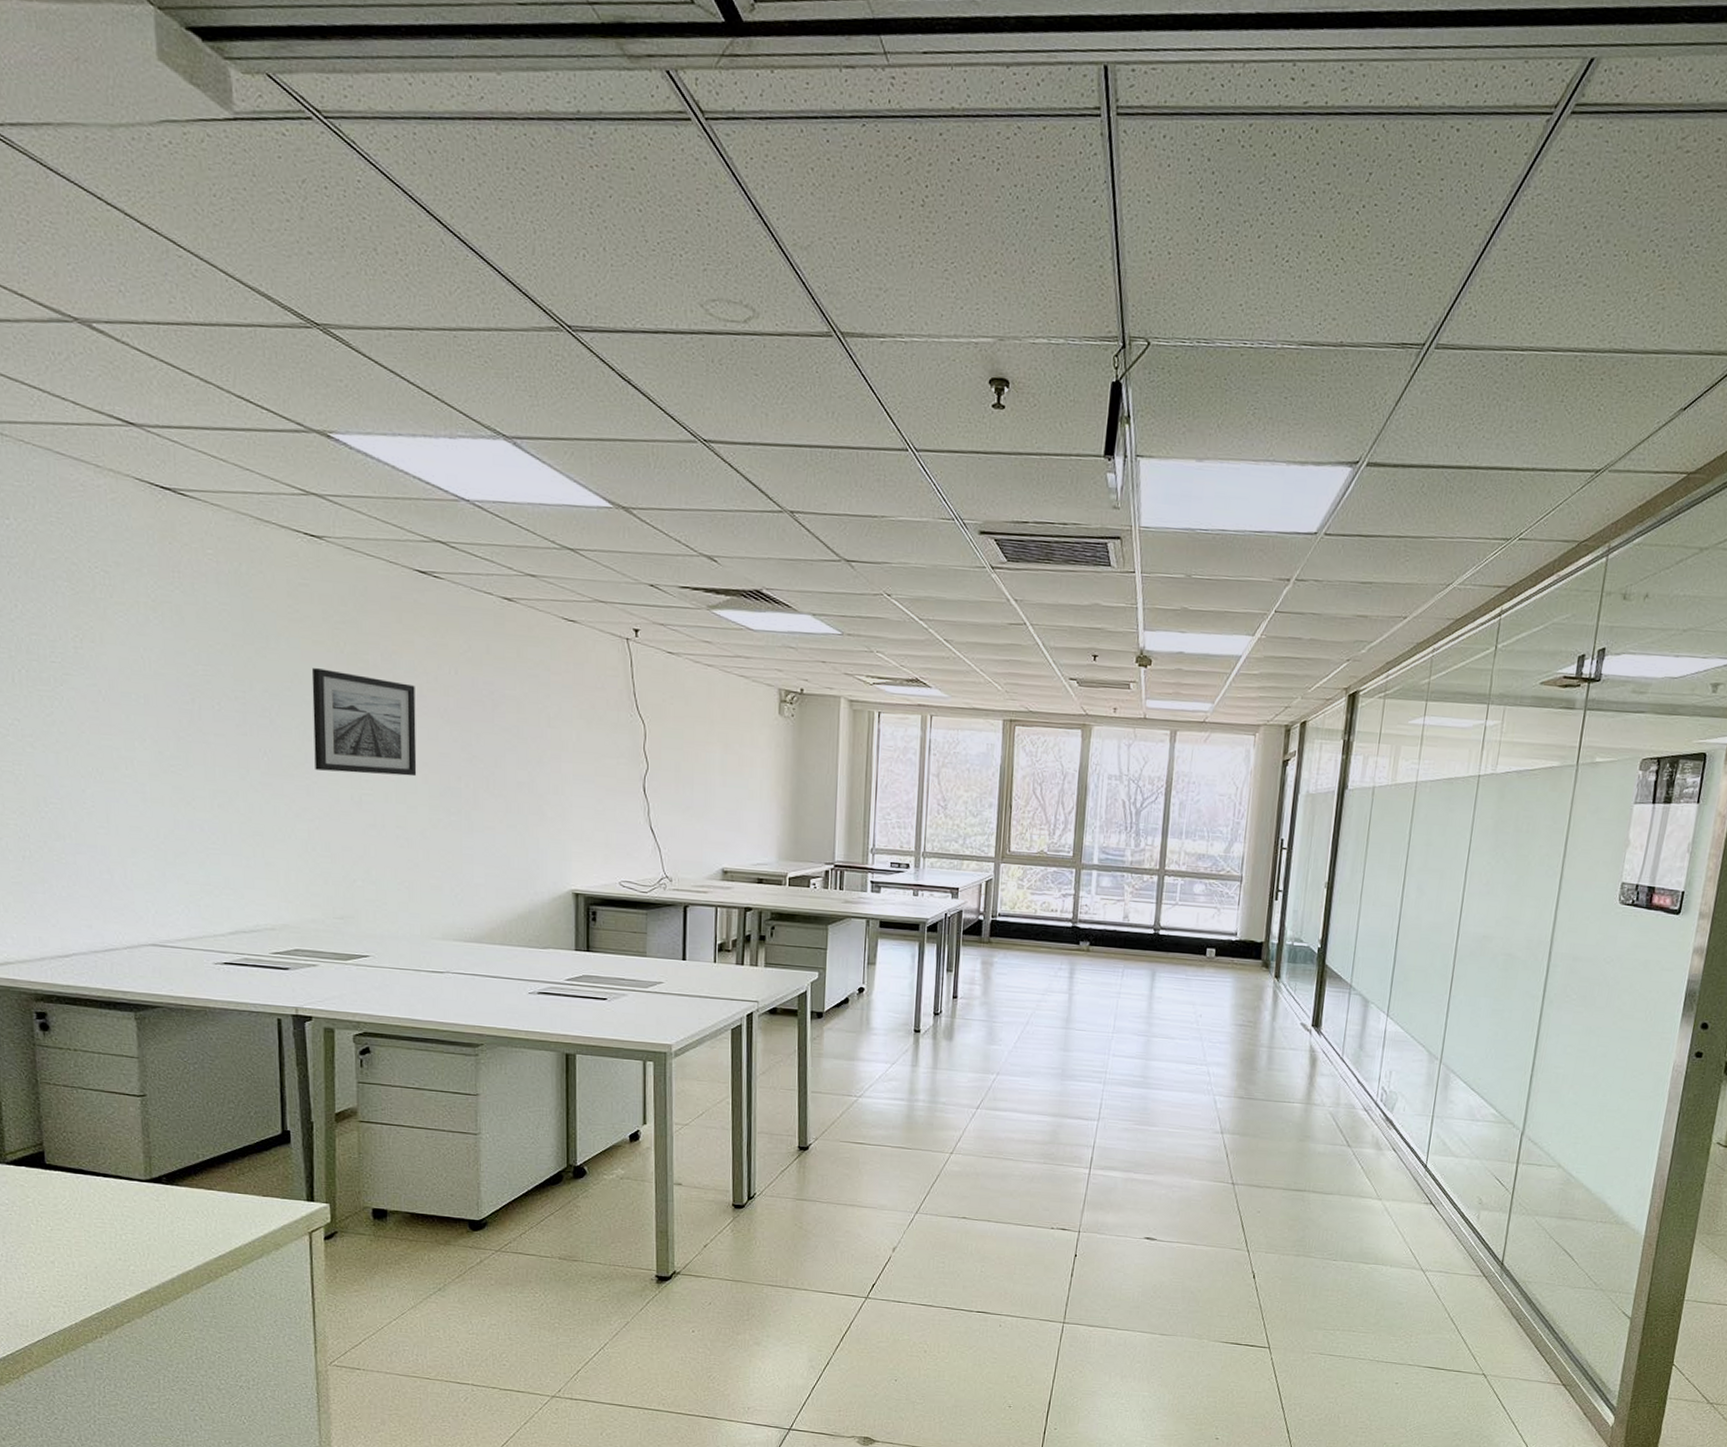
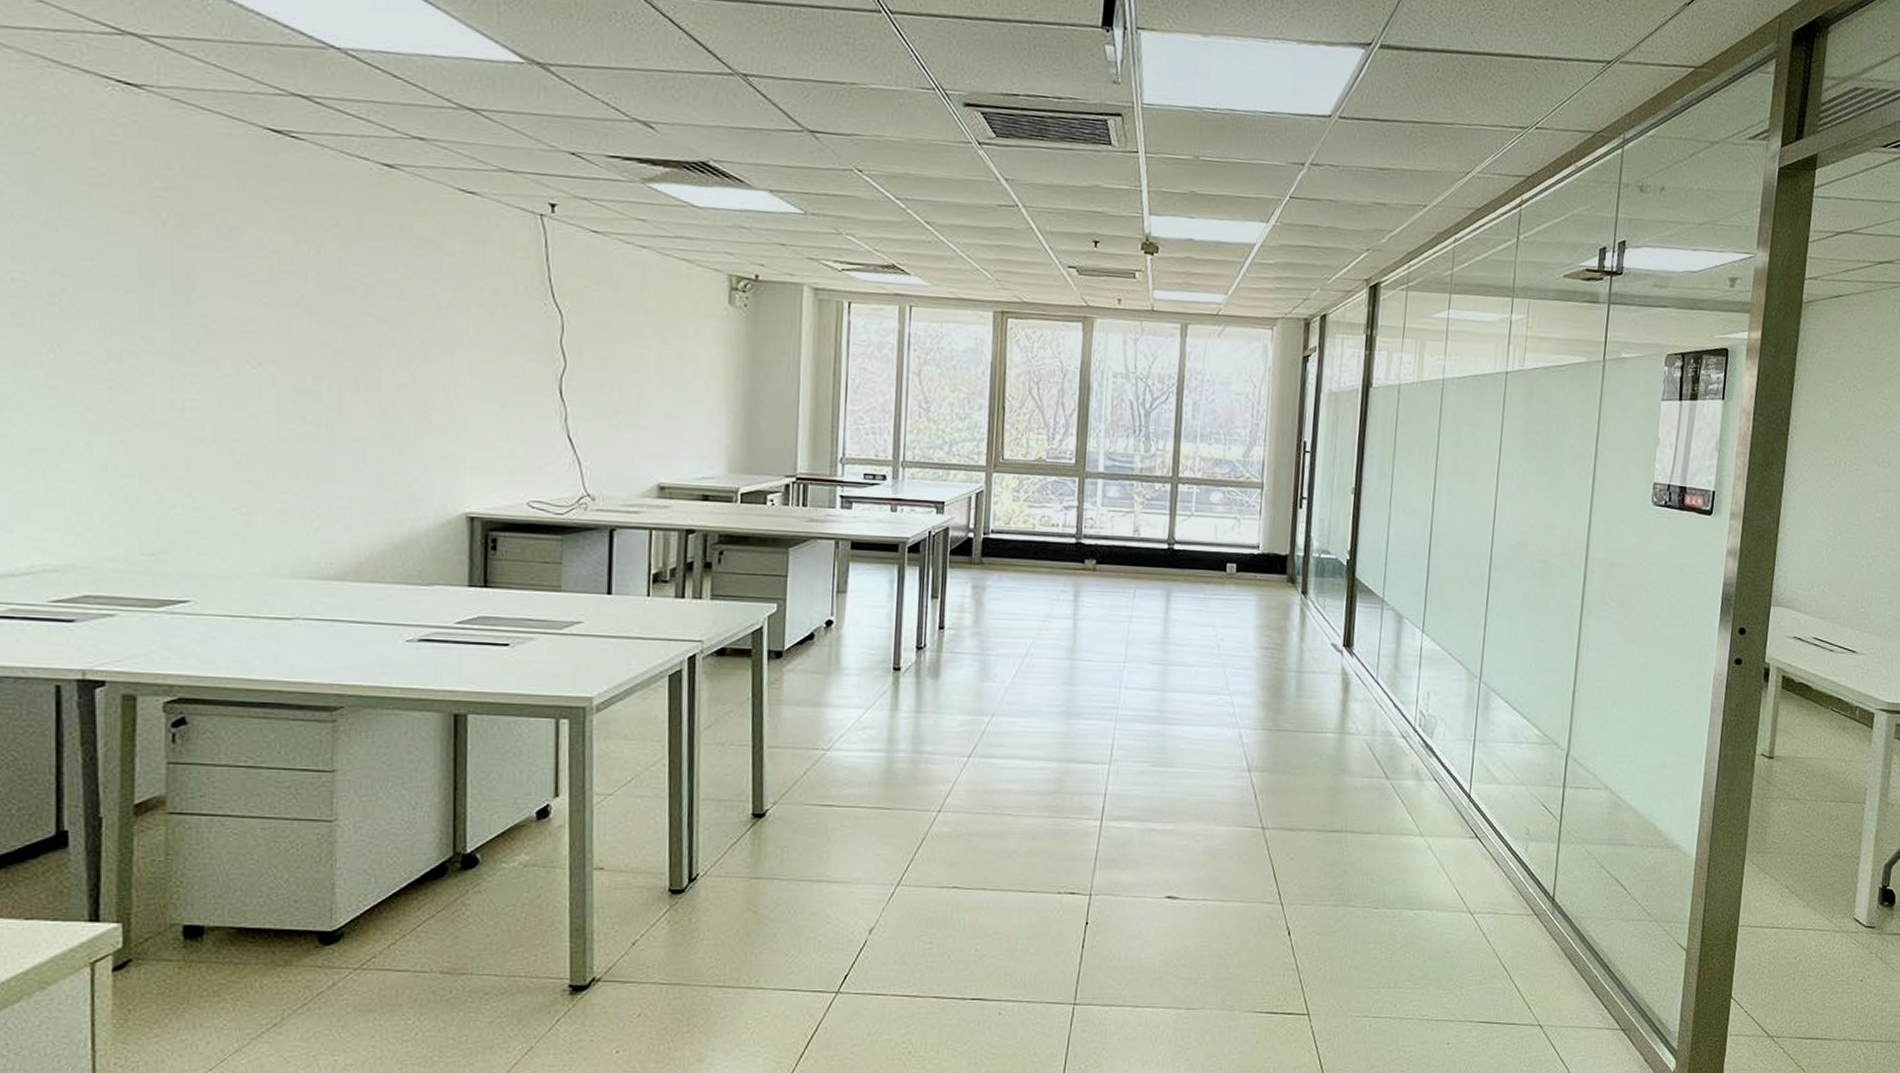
wall art: present [311,668,417,777] -> none [120,244,262,377]

